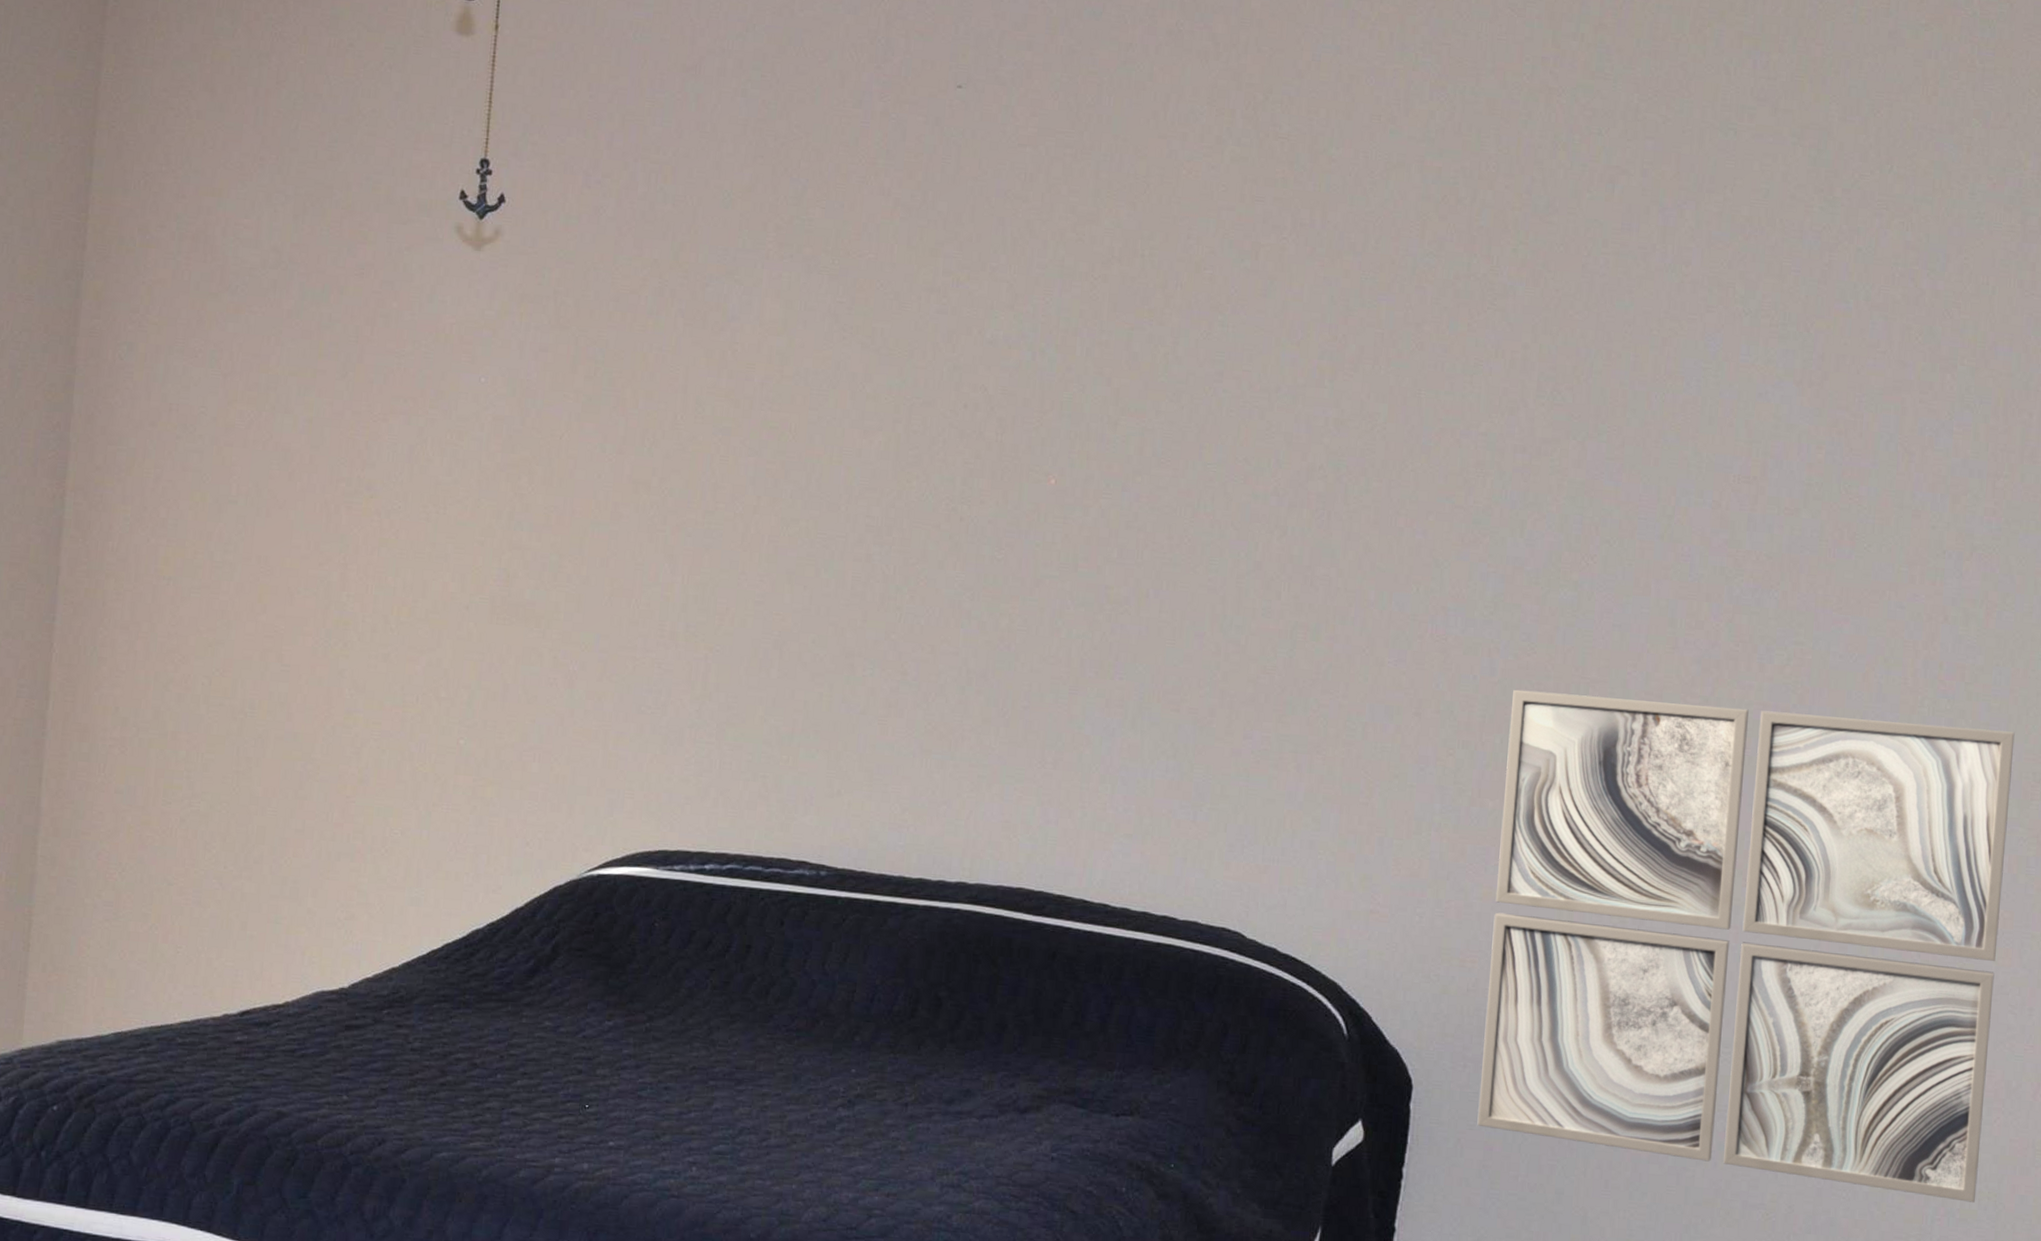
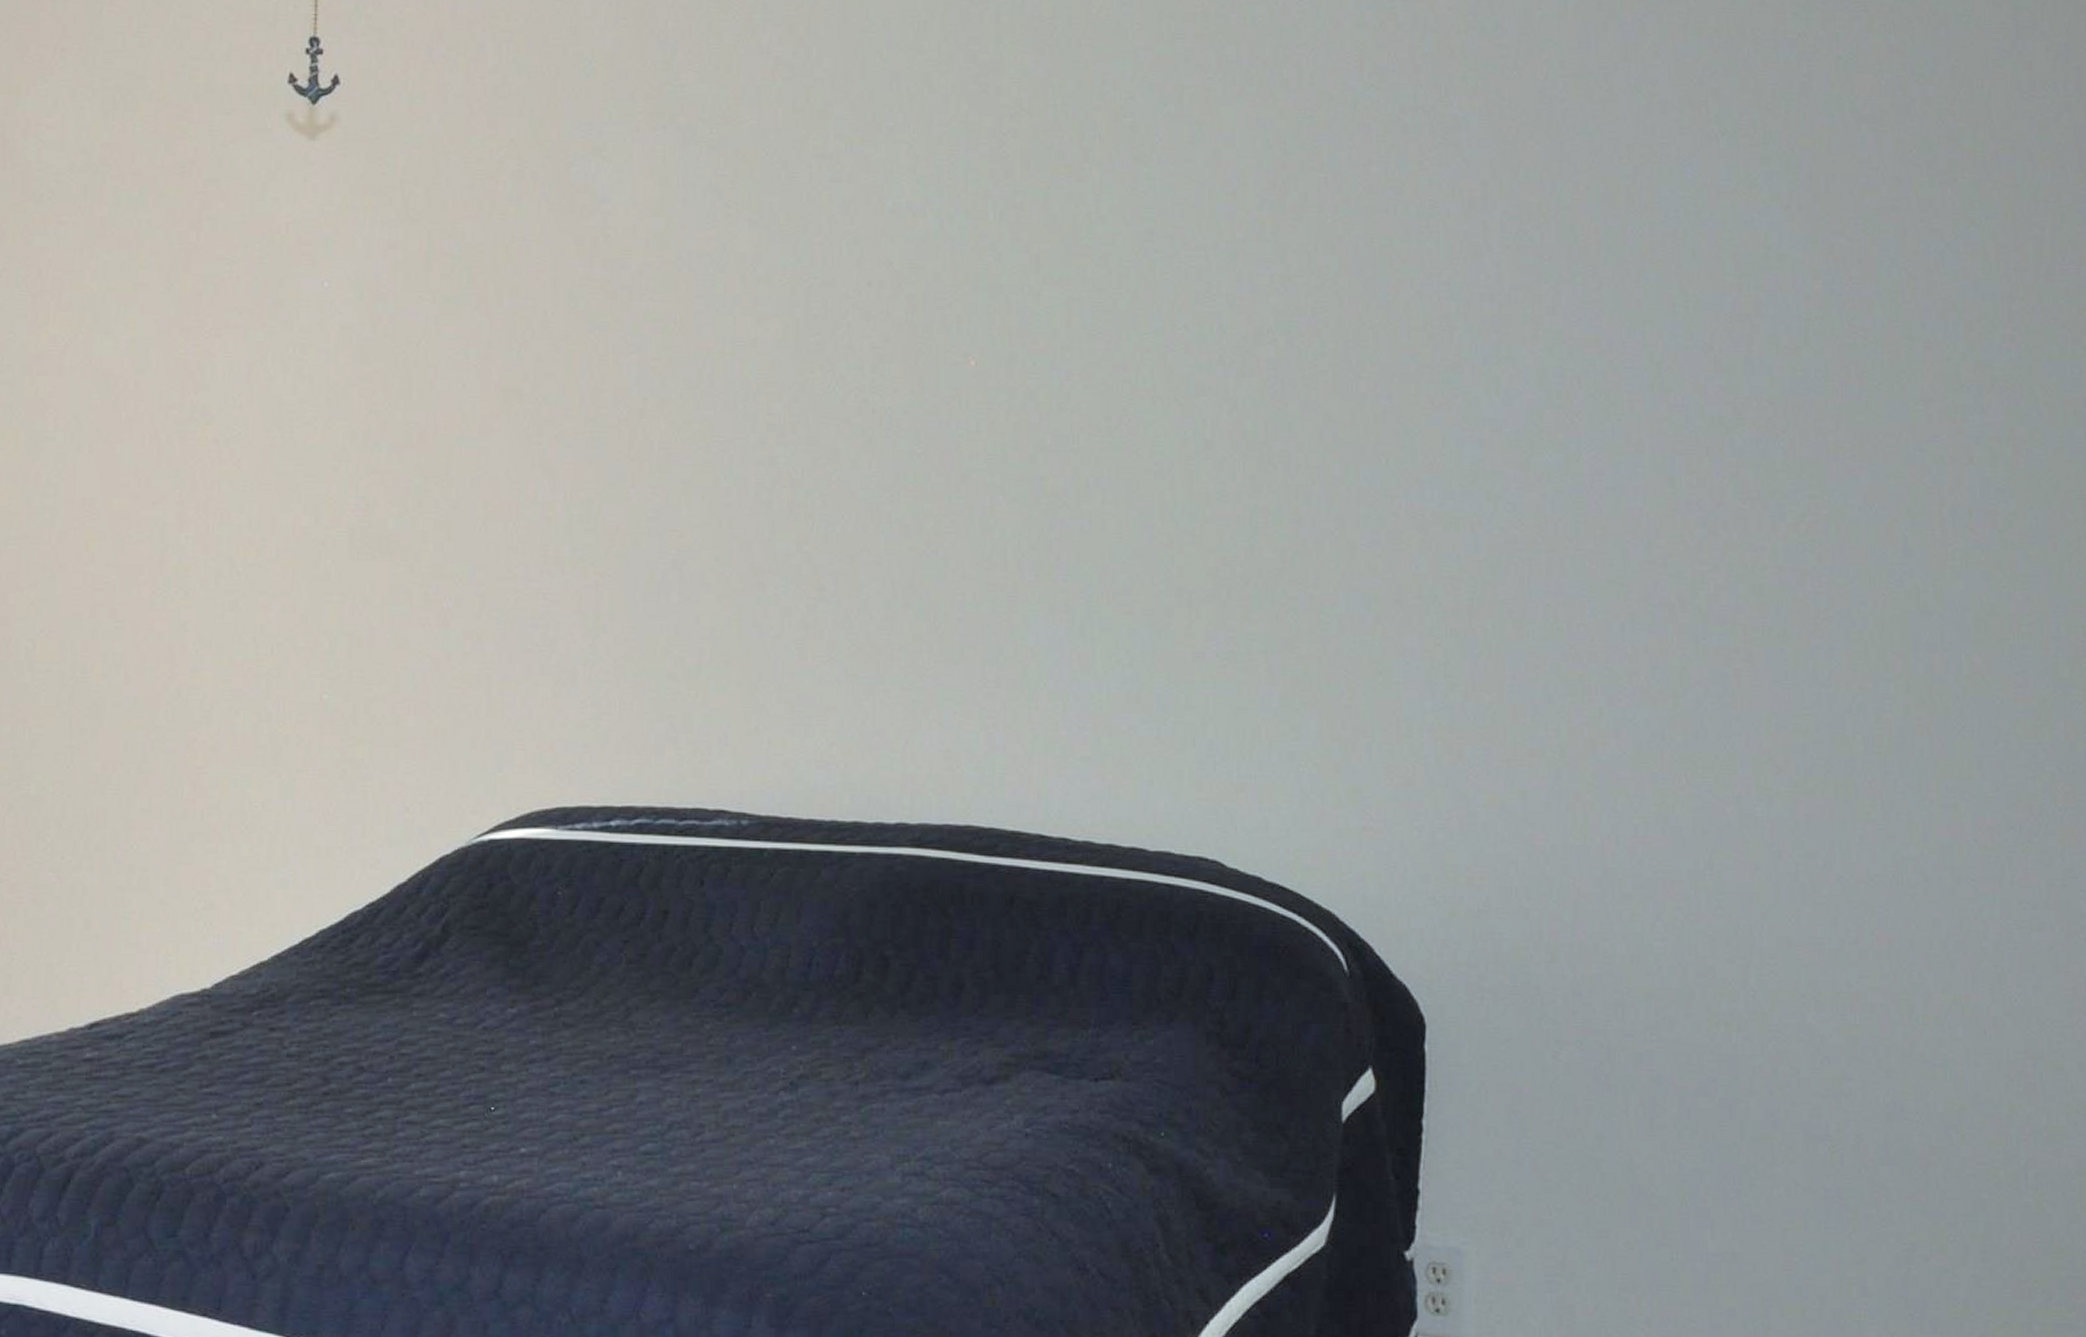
wall art: present [1477,689,2015,1203] -> none [1501,567,2064,1118]

